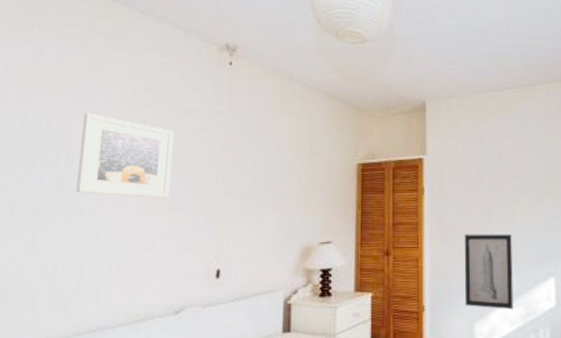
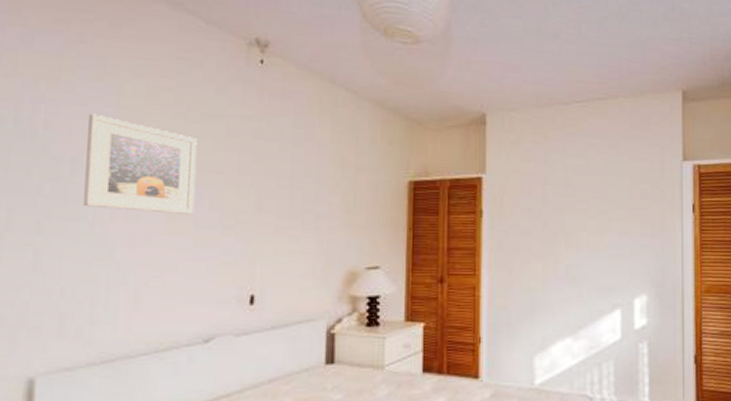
wall art: present [464,234,514,310] -> none [524,261,577,343]

